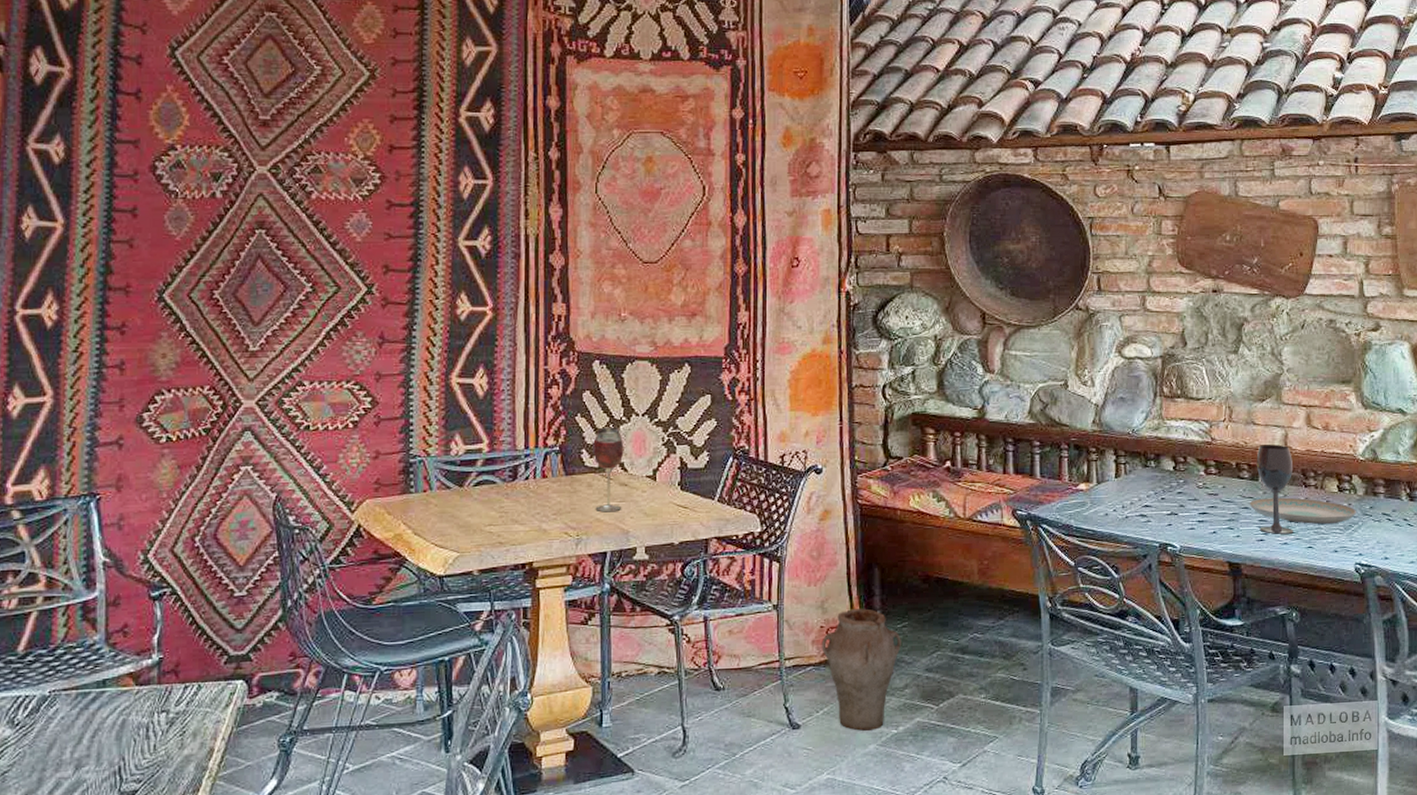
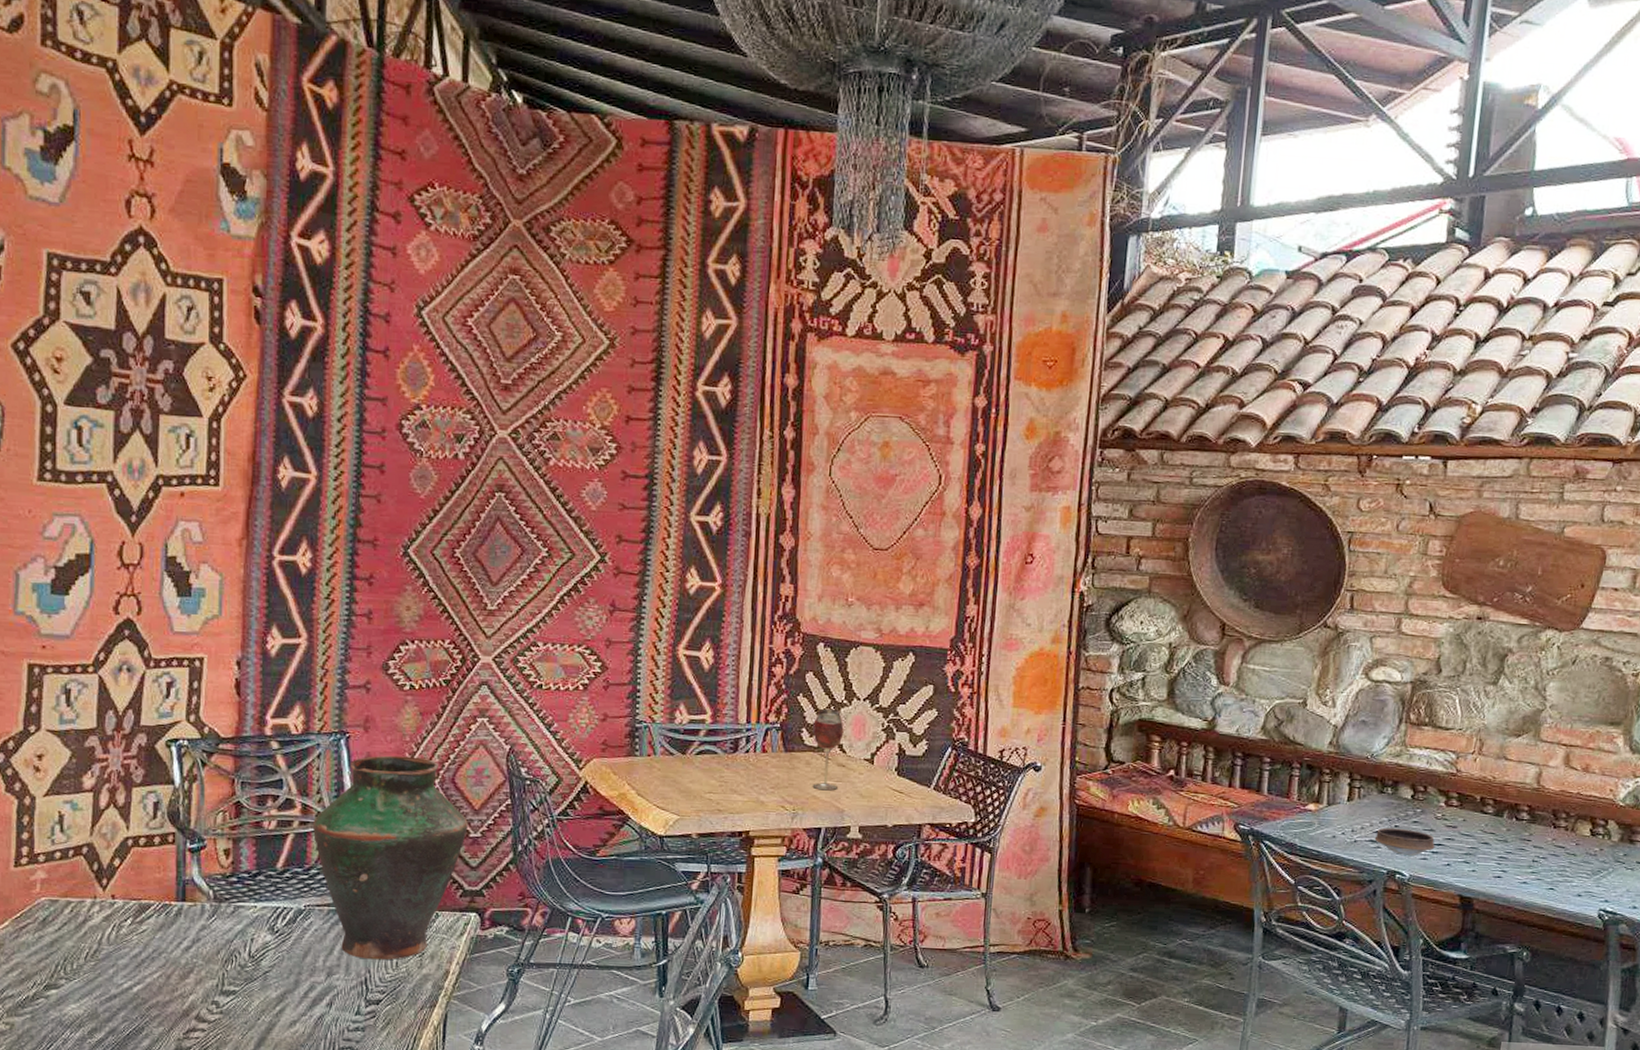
vase: none [58,514,232,746] -> present [312,755,468,960]
amphora: present [821,608,901,731] -> none [1027,904,1108,1020]
ashtray: none [1144,500,1200,527] -> present [1374,827,1435,856]
plate: present [1249,497,1356,524] -> none [1490,835,1608,868]
wine glass: present [1256,444,1294,534] -> none [1498,781,1545,873]

